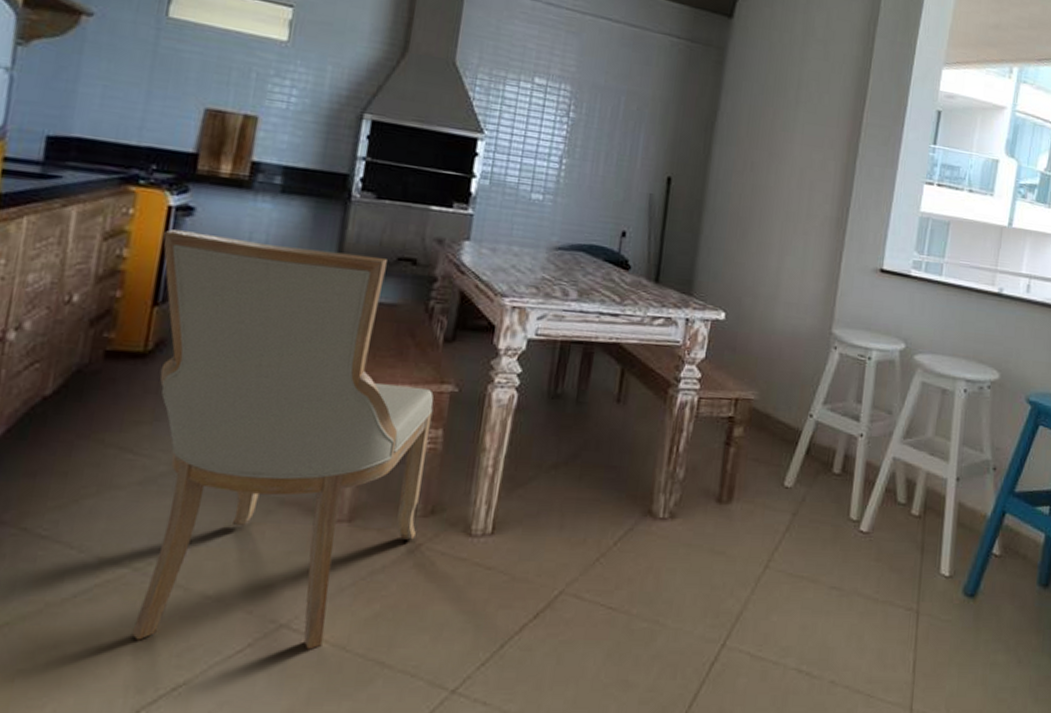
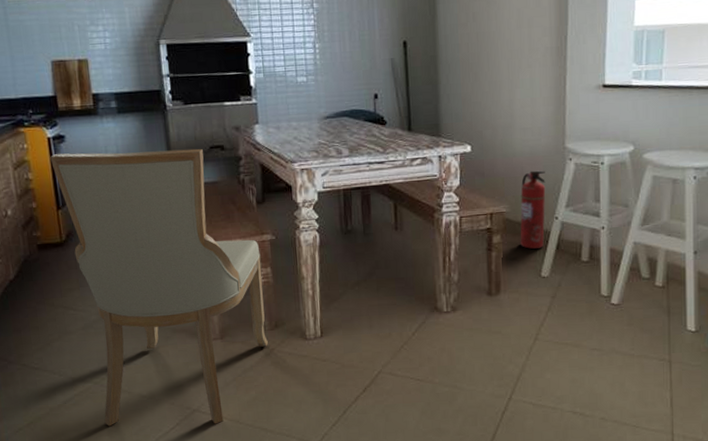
fire extinguisher: none [765,354,806,450] -> present [520,170,546,249]

